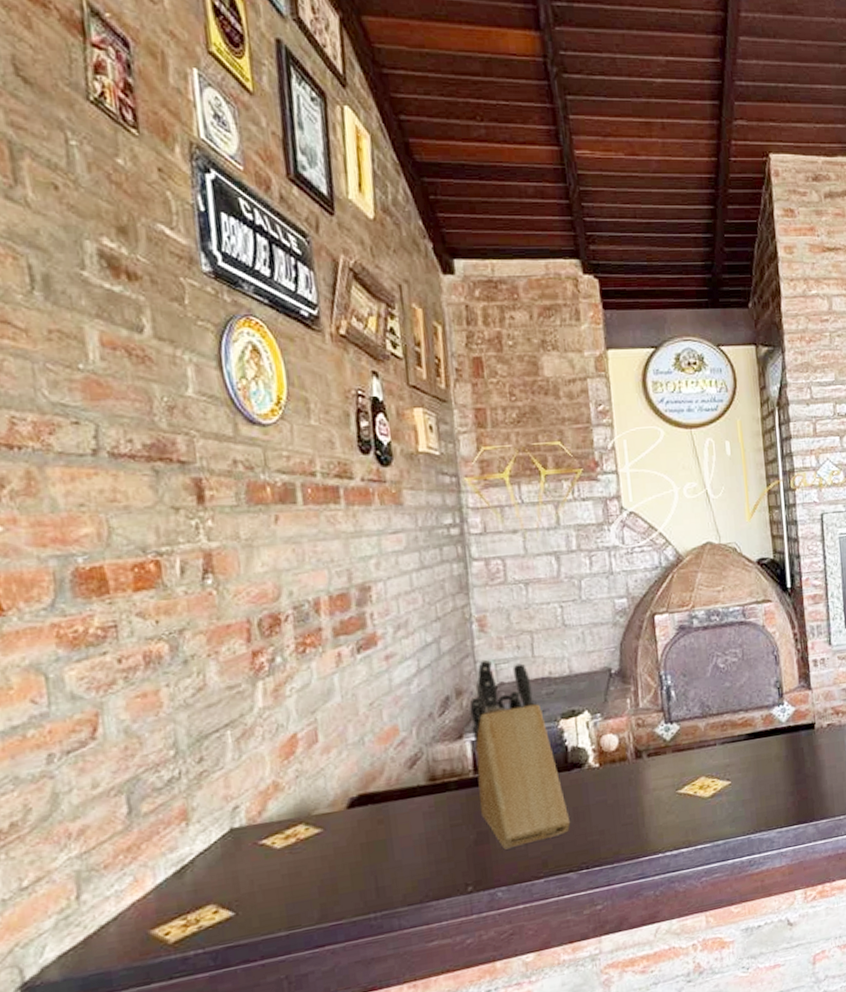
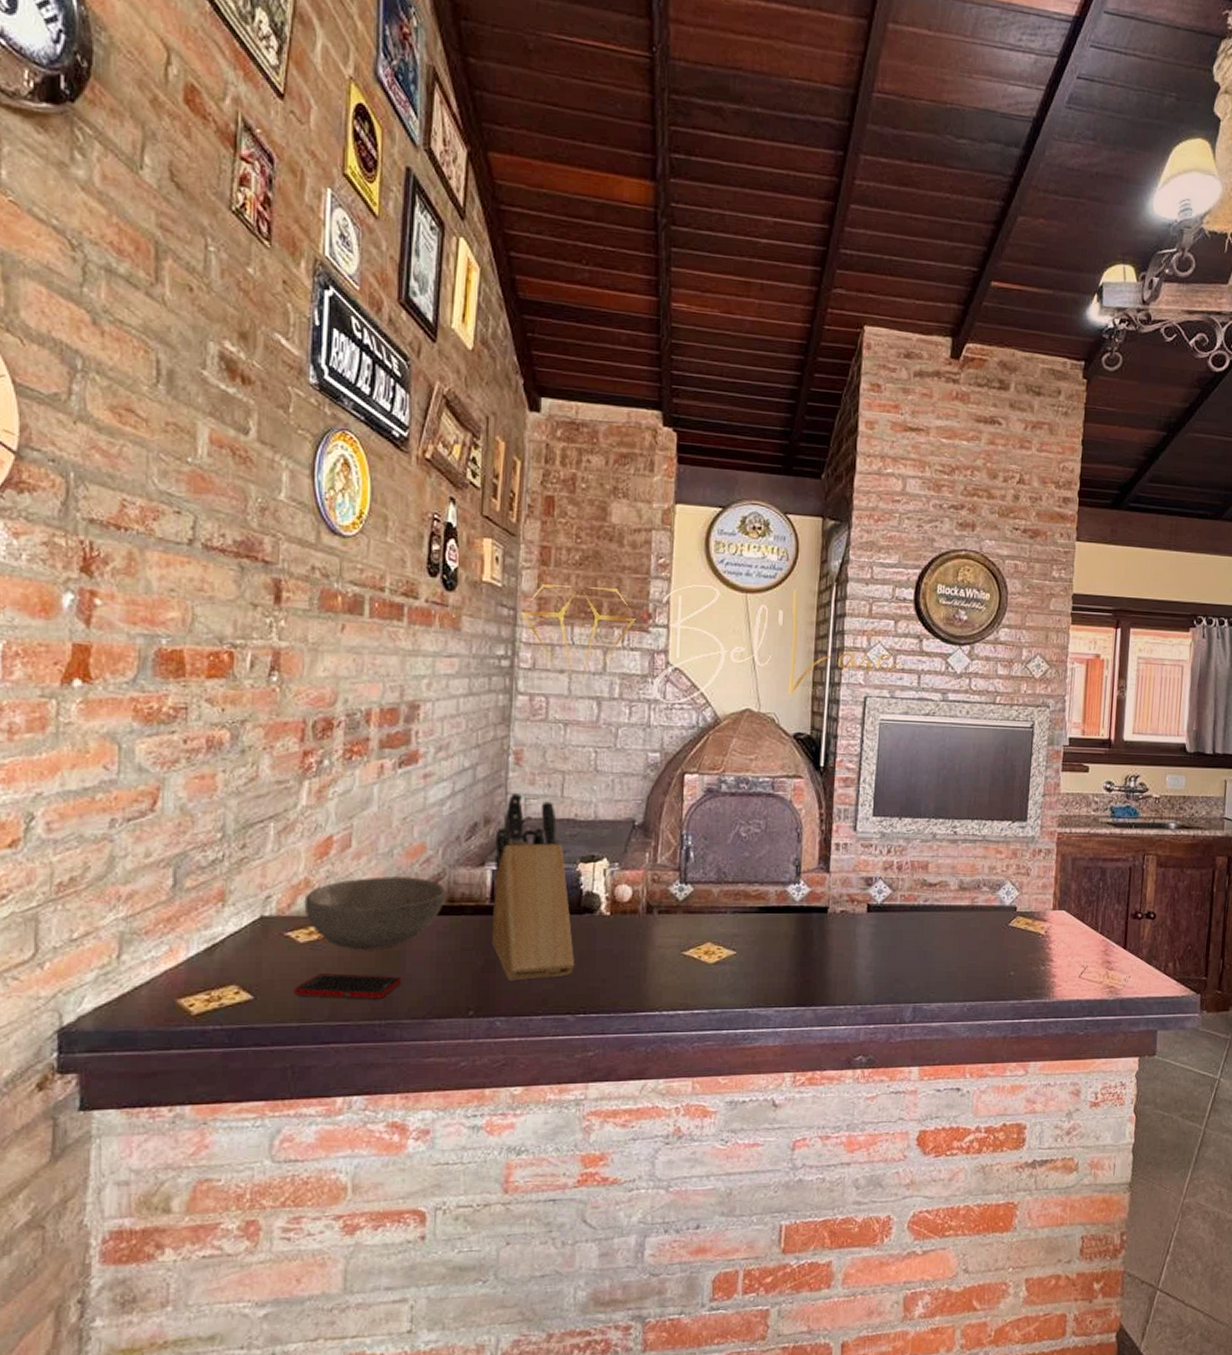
bowl: none [275,761,426,846] -> present [304,876,446,951]
cell phone: none [277,865,393,903] -> present [293,973,402,999]

